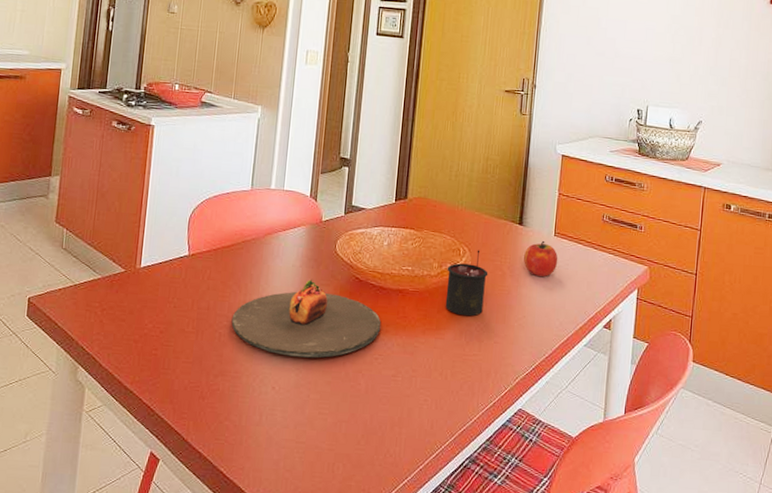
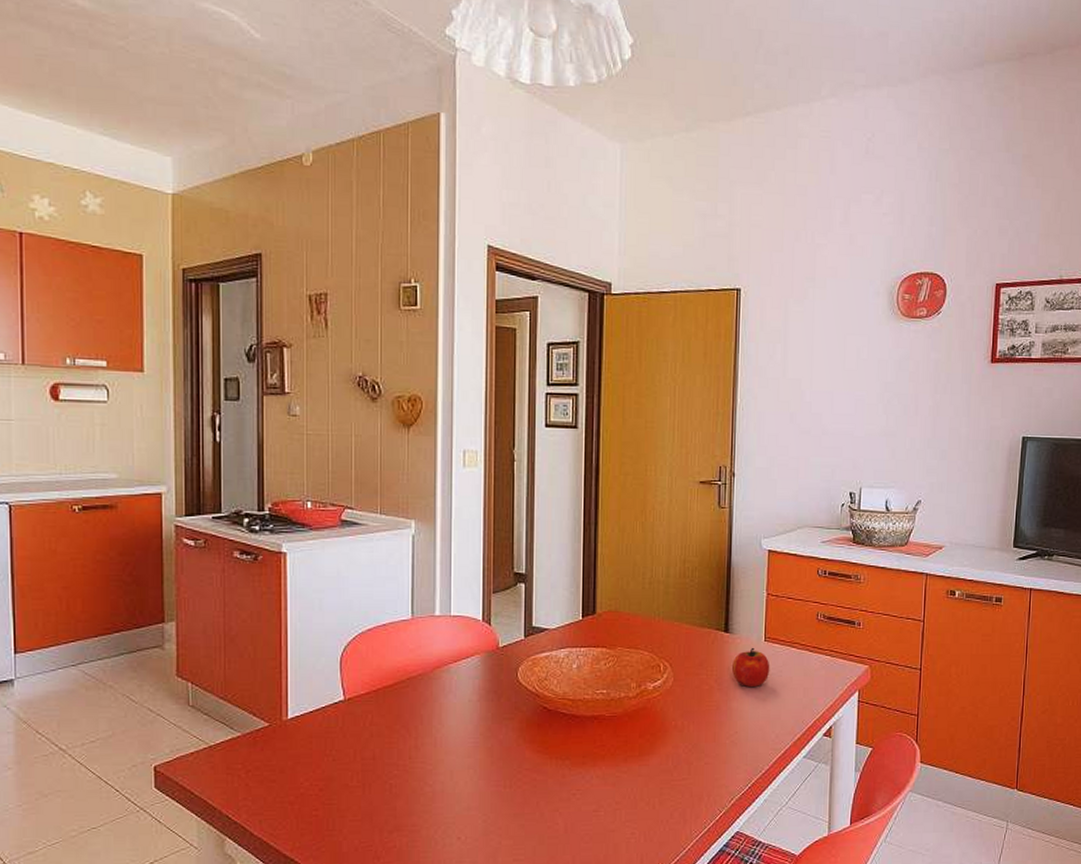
plate: present [231,279,382,359] -> none [403,713,577,802]
candle: present [445,250,488,317] -> none [647,664,694,738]

